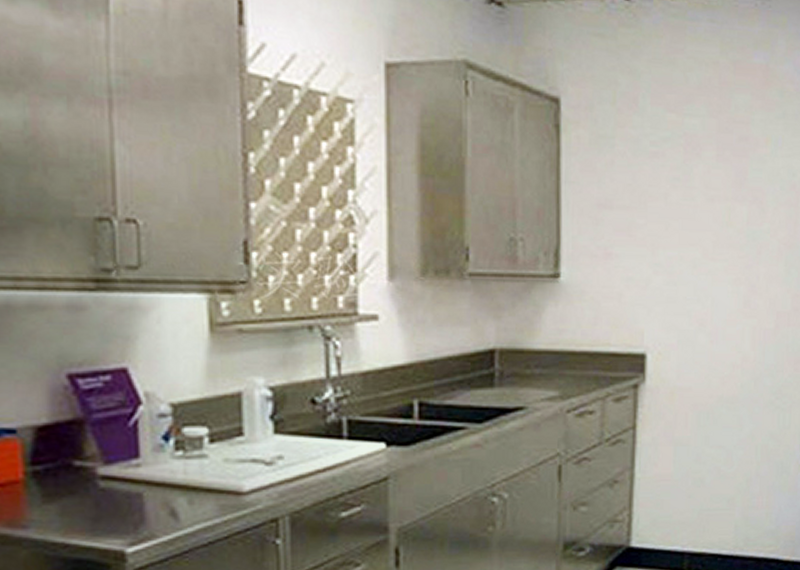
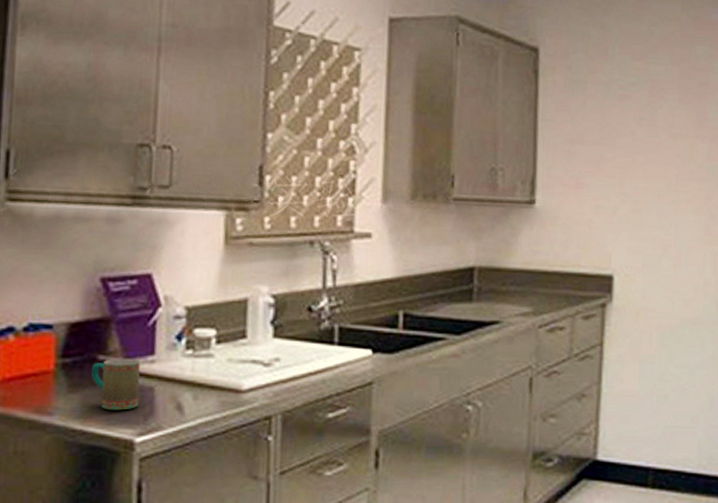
mug: none [68,462,127,520] -> present [91,358,140,411]

